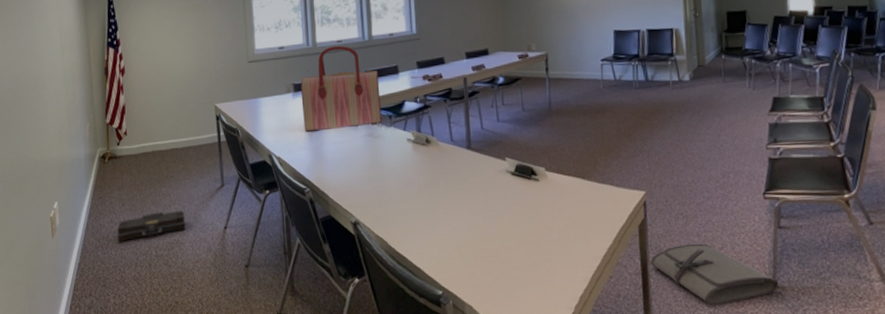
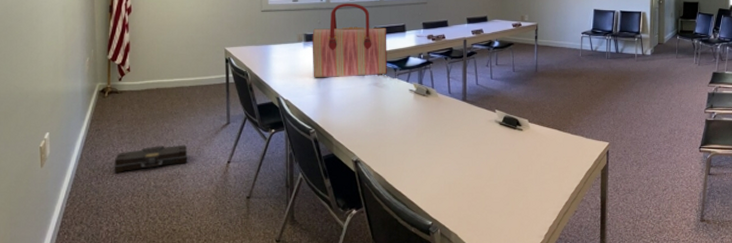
tool roll: present [650,243,779,306] -> none [608,185,705,235]

